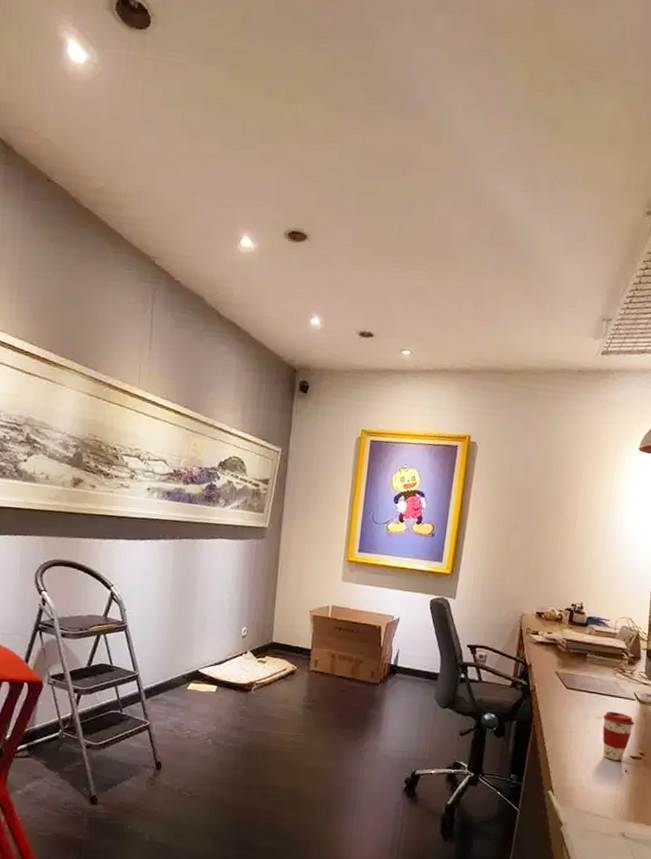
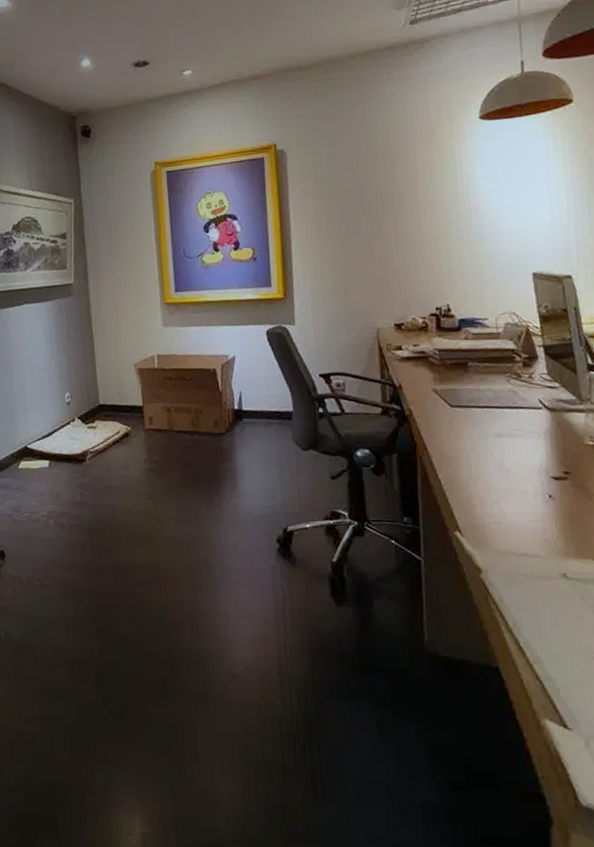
coffee cup: present [602,711,635,761] -> none [504,426,548,485]

